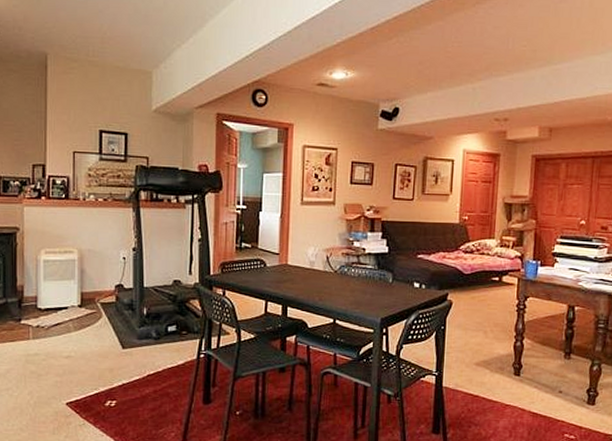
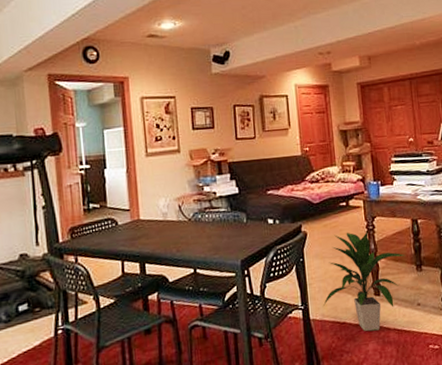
indoor plant: none [459,307,555,409] -> present [323,231,406,332]

